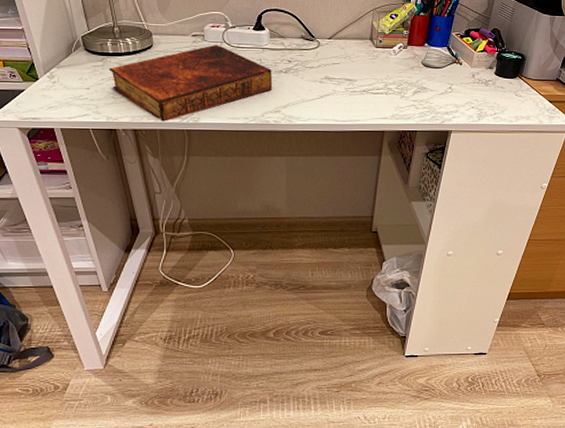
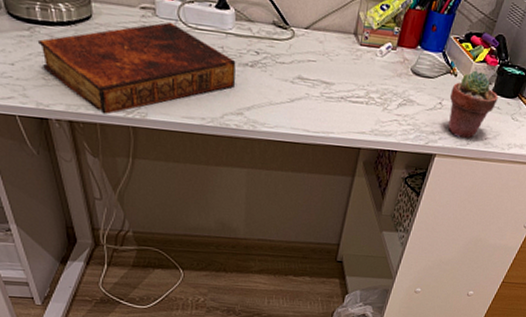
potted succulent: none [458,58,500,116] -> present [448,70,498,139]

